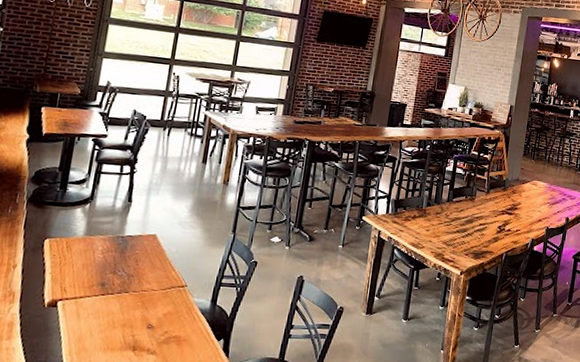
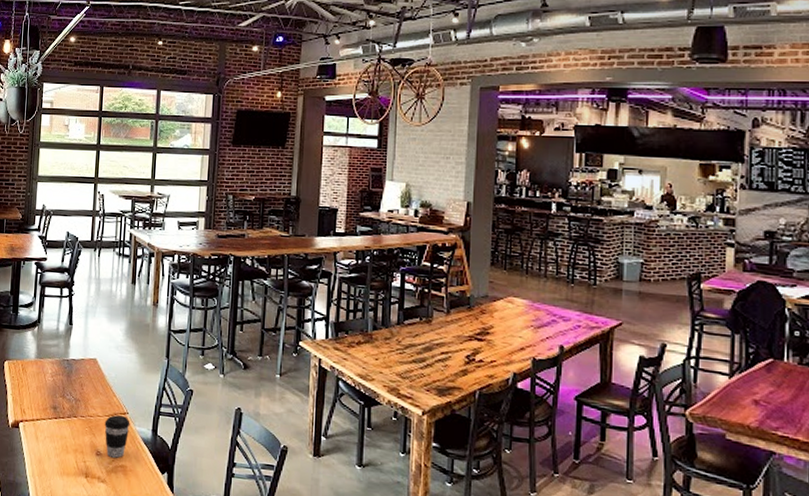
coffee cup: none [158,288,188,329] -> present [104,415,130,458]

